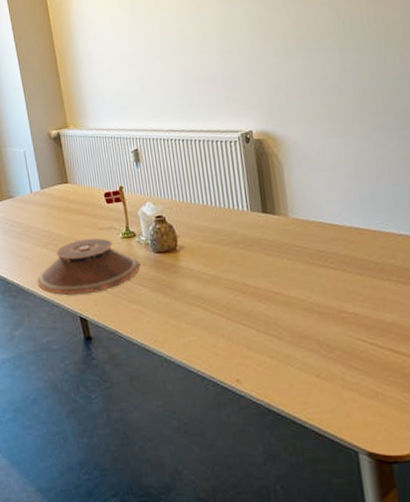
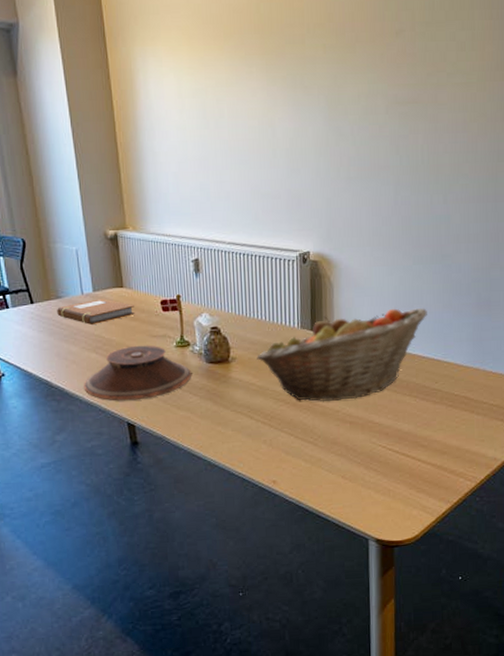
notebook: none [10,195,81,221] -> present [57,298,136,325]
fruit basket: none [206,178,398,291] -> present [257,307,427,402]

